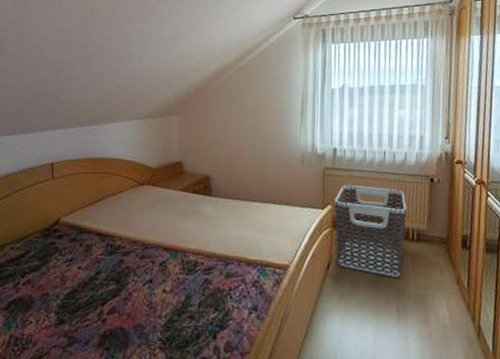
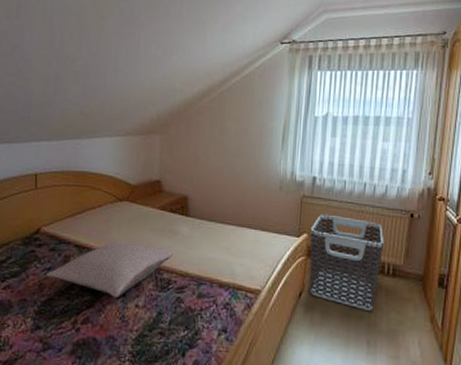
pillow: none [68,228,199,284] -> present [46,243,173,297]

